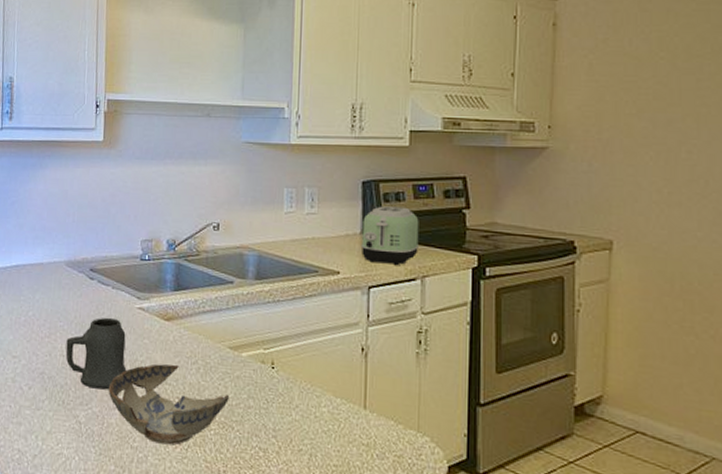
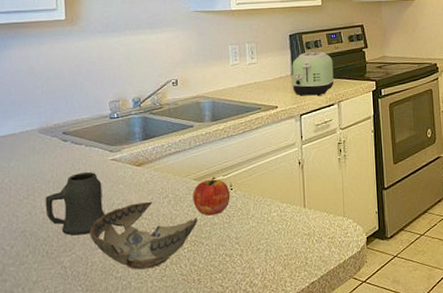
apple: none [225,348,271,396] -> present [193,177,230,216]

